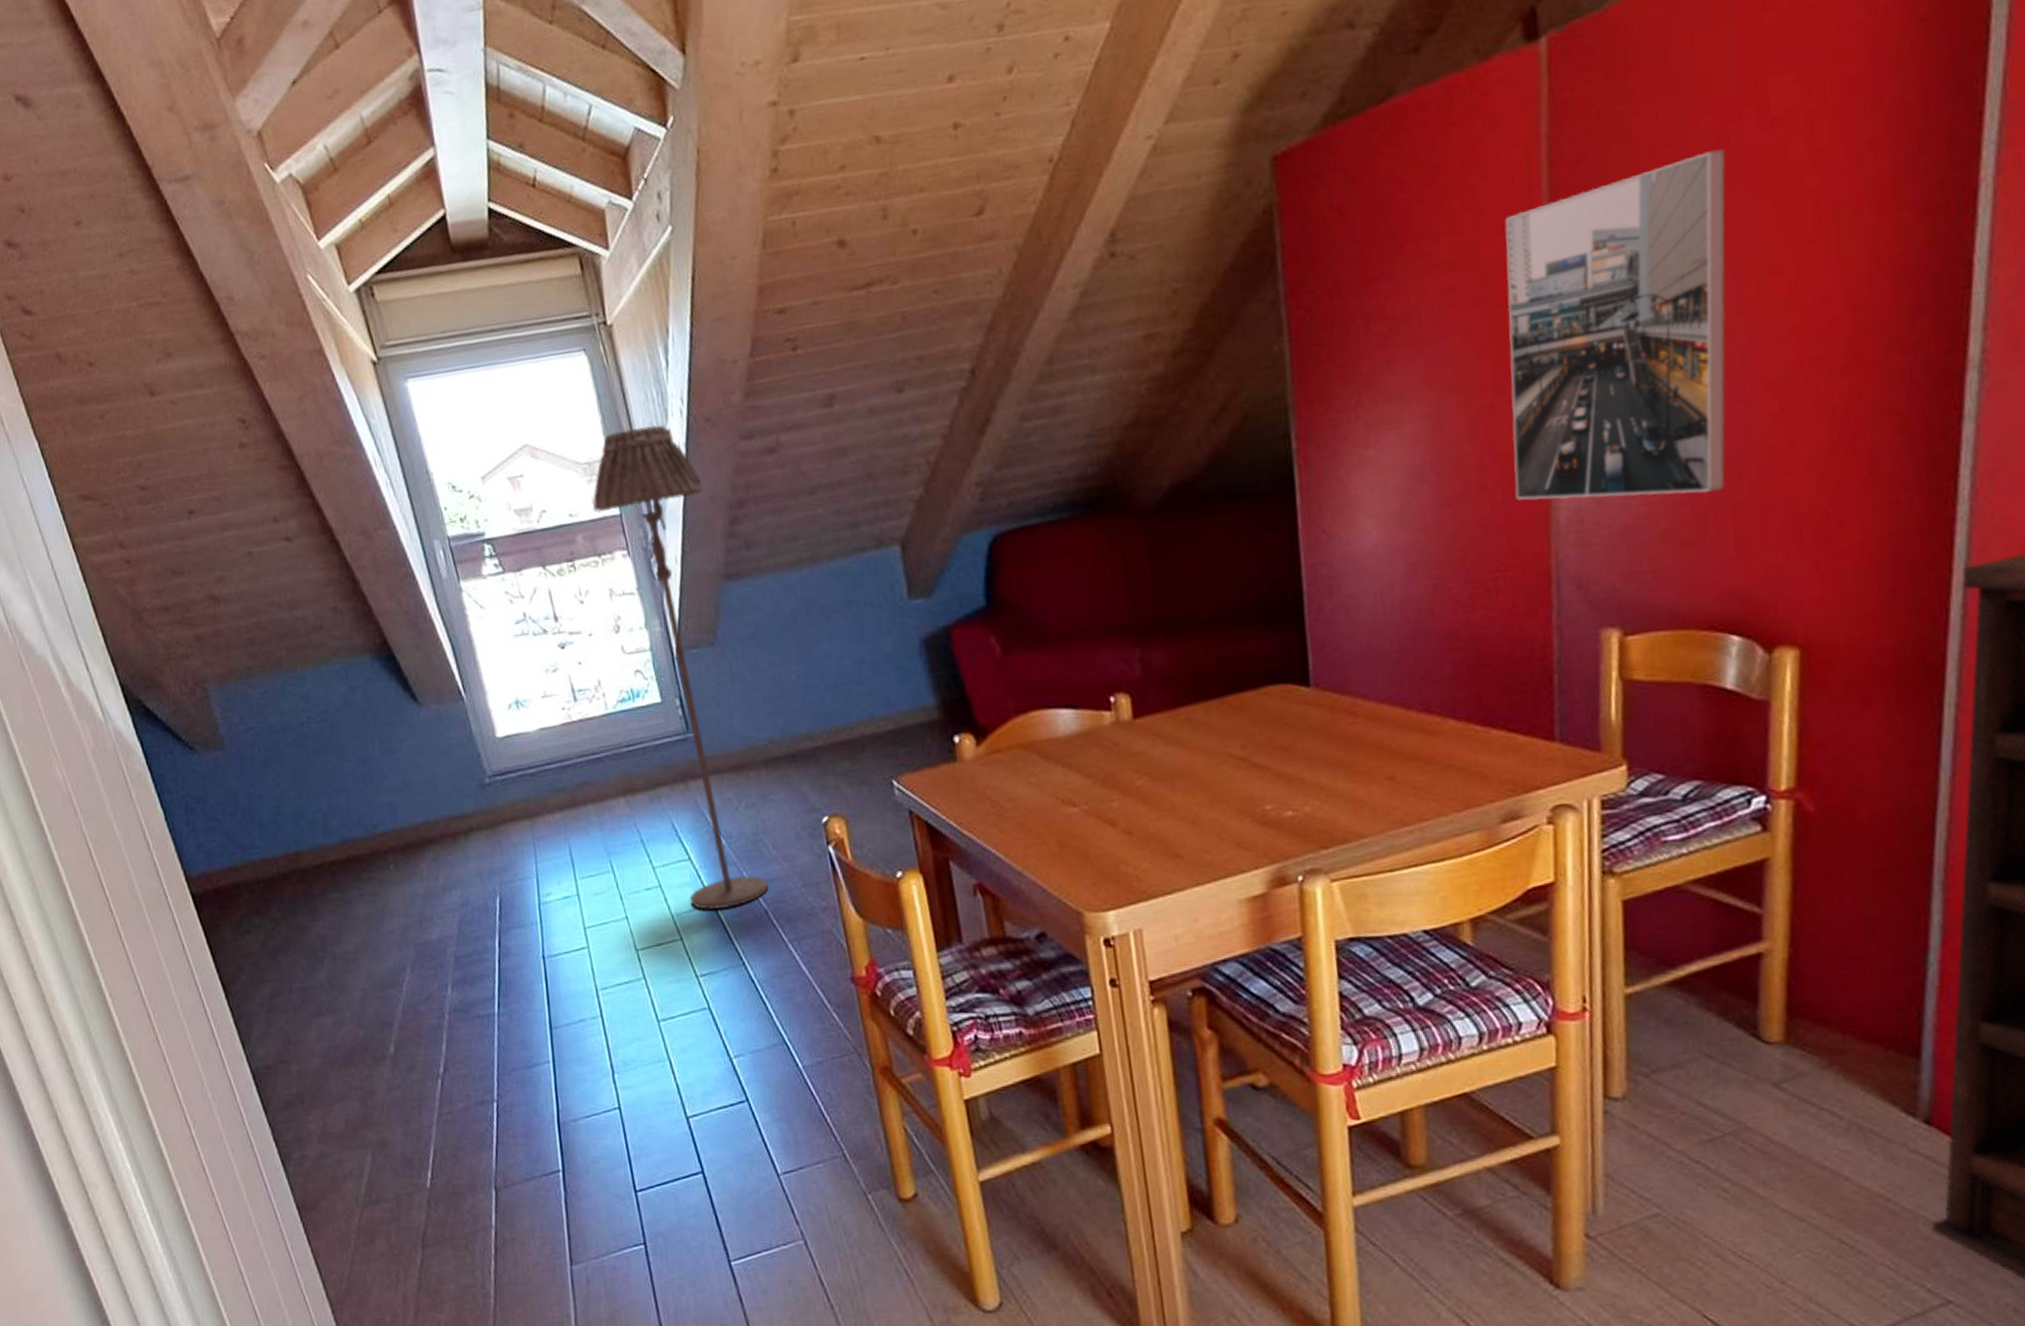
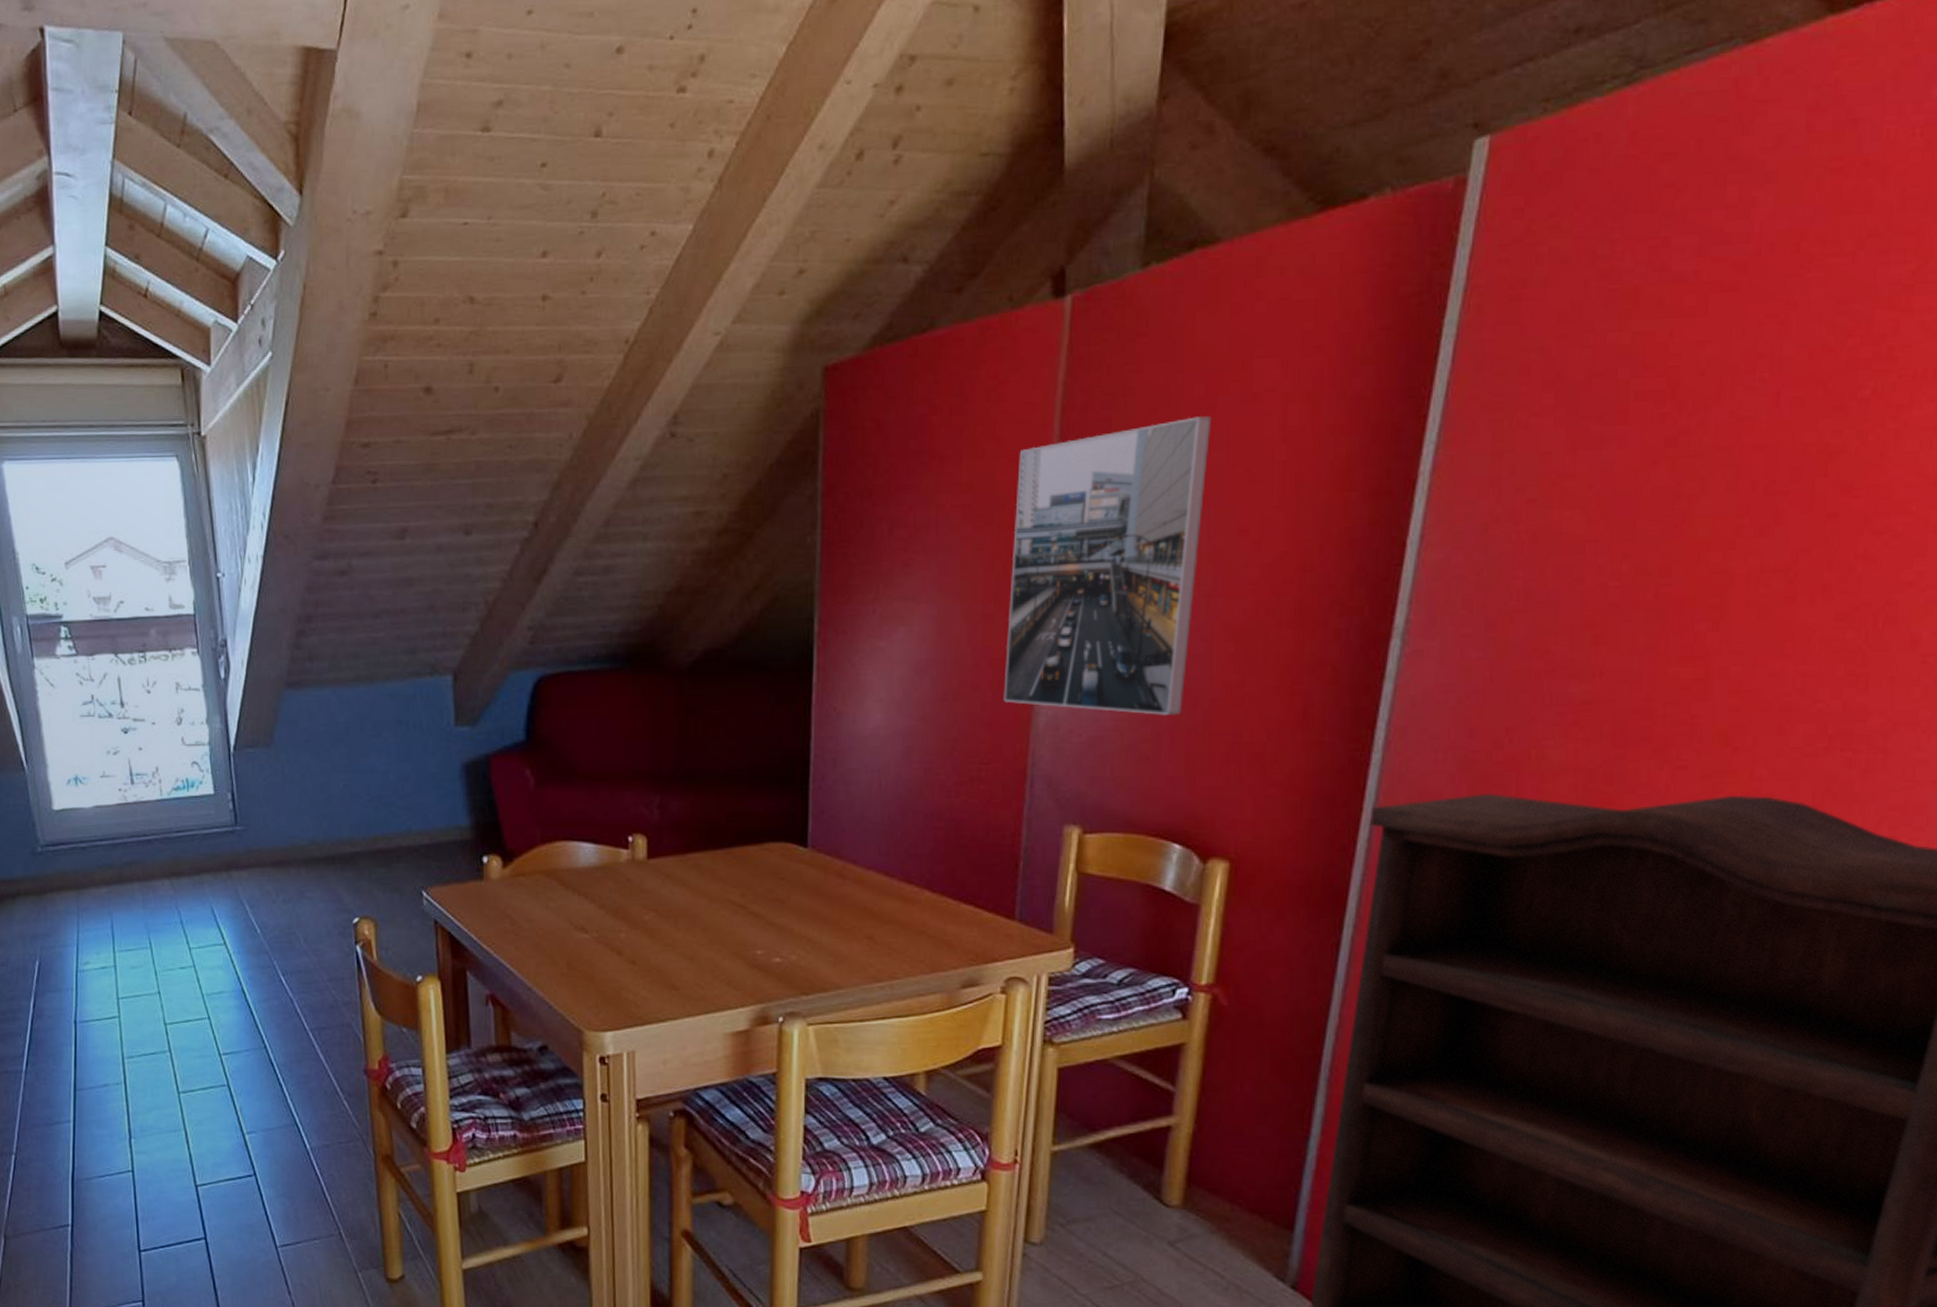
floor lamp: present [593,424,769,910] -> none [170,534,296,994]

